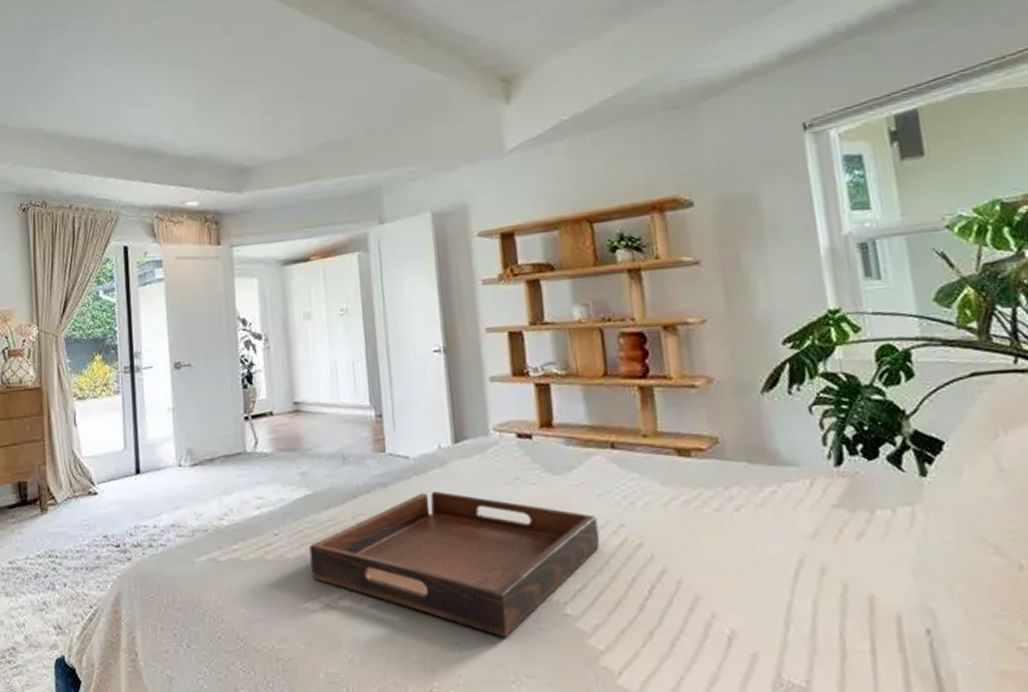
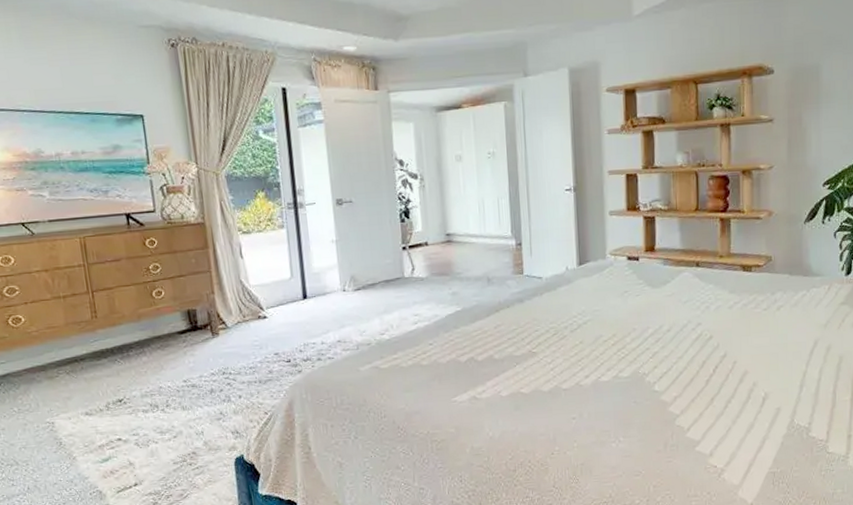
serving tray: present [309,491,600,638] -> none [459,304,683,411]

